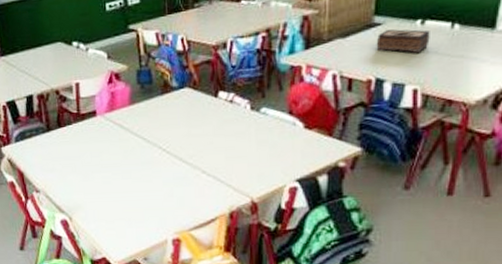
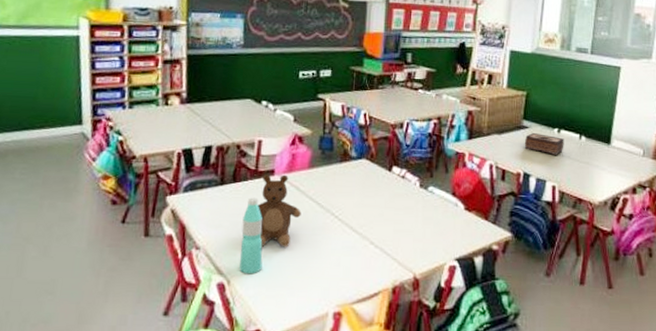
water bottle: none [73,140,99,211] -> present [239,197,263,274]
teddy bear: none [86,114,129,185] -> present [258,174,301,248]

